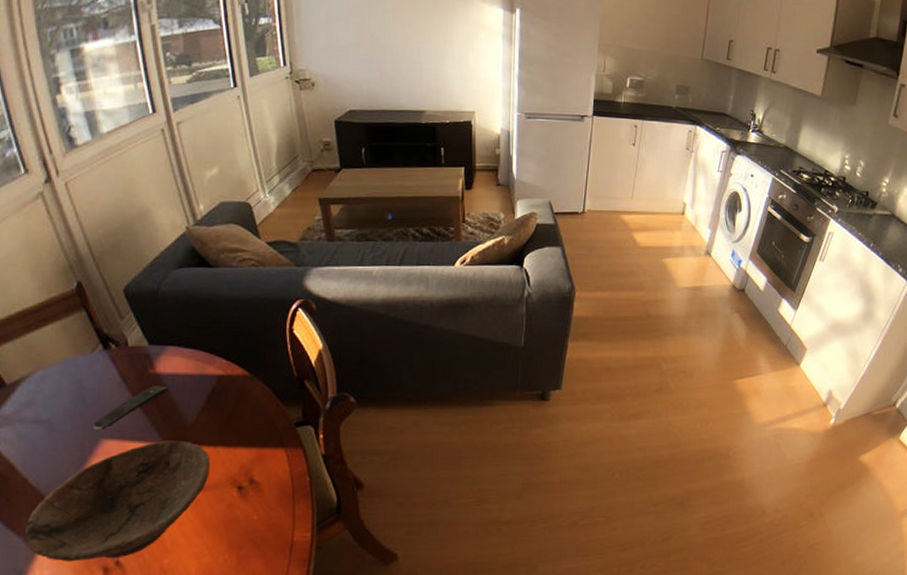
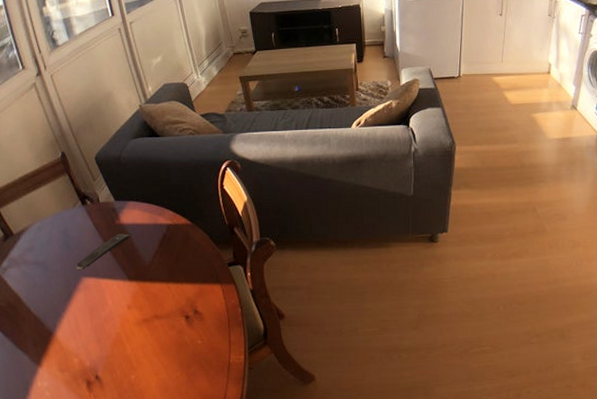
bowl: present [25,440,210,562] -> none [30,278,163,376]

